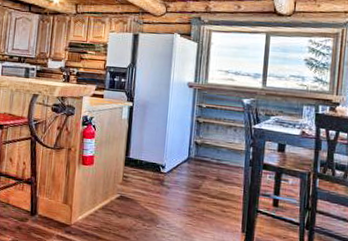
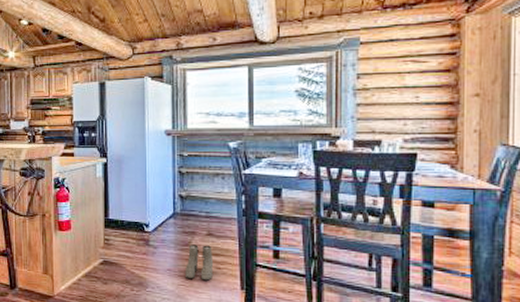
boots: none [193,187,220,222] -> present [185,244,214,281]

